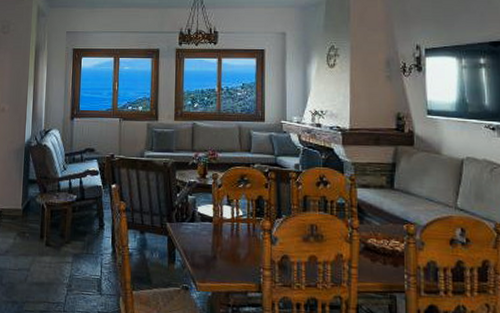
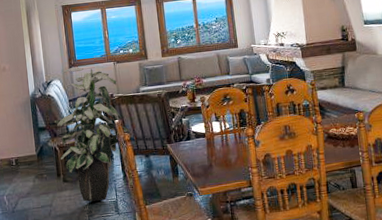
indoor plant: none [46,118,126,276] -> present [54,67,129,202]

